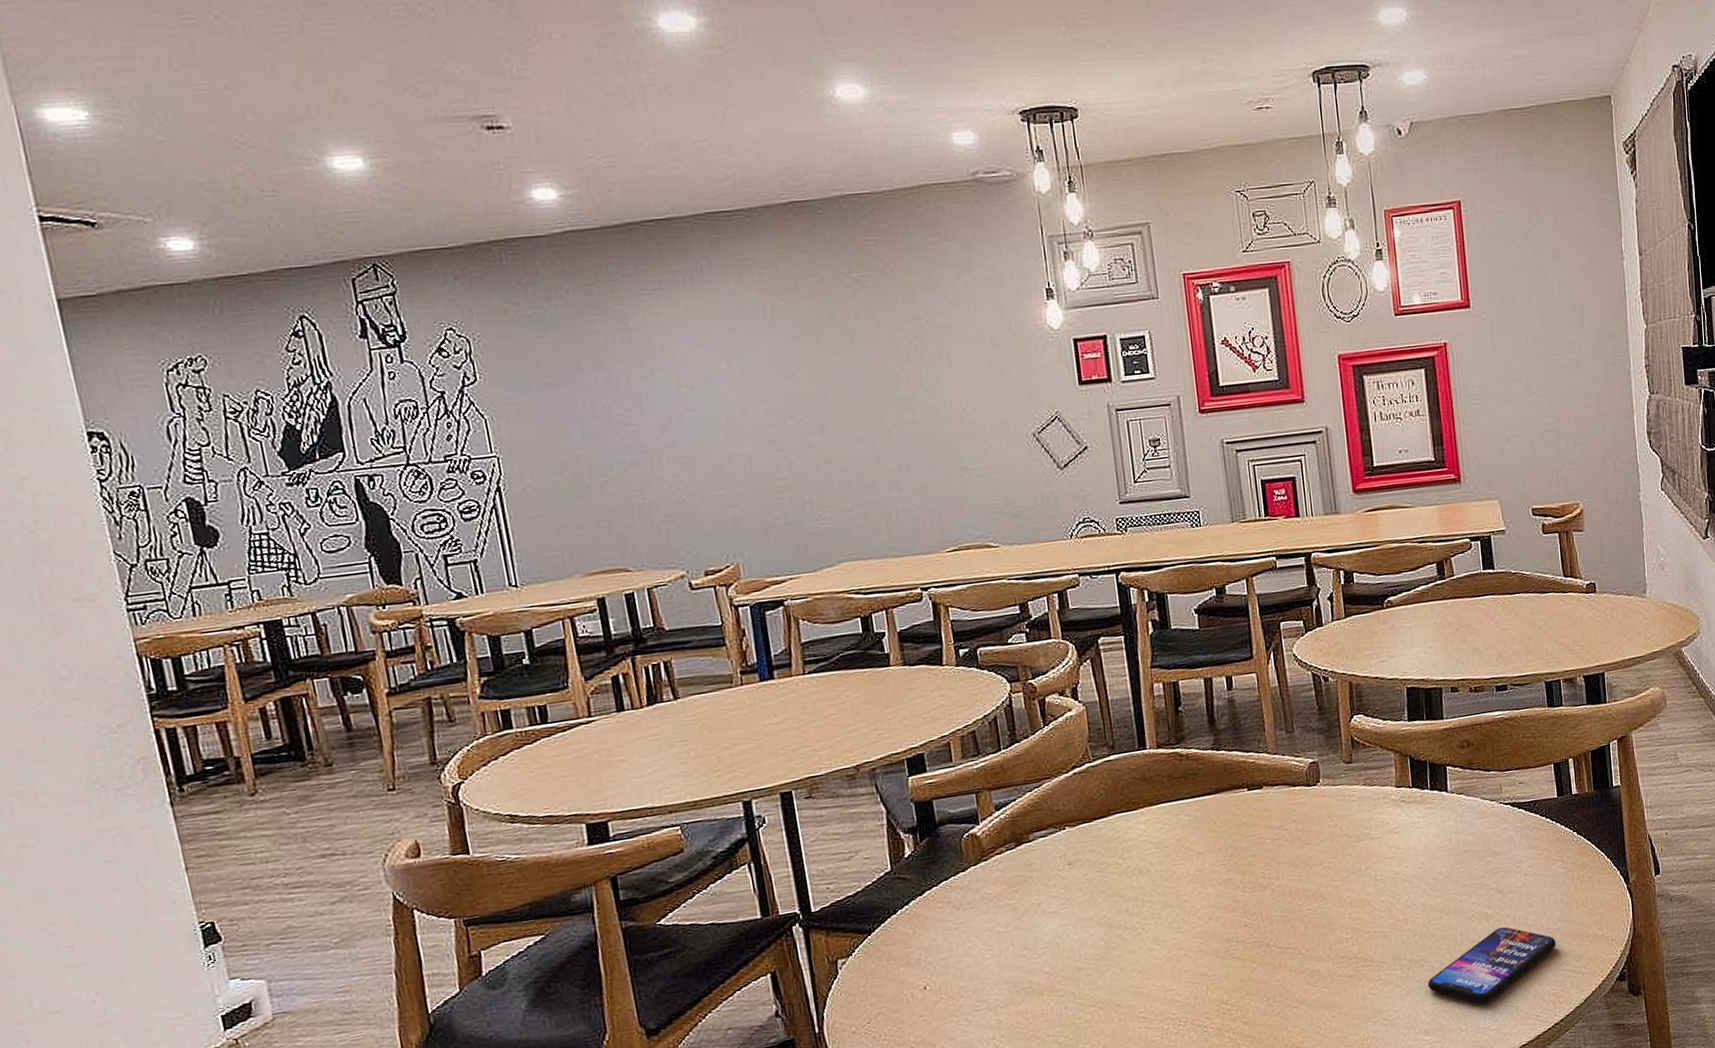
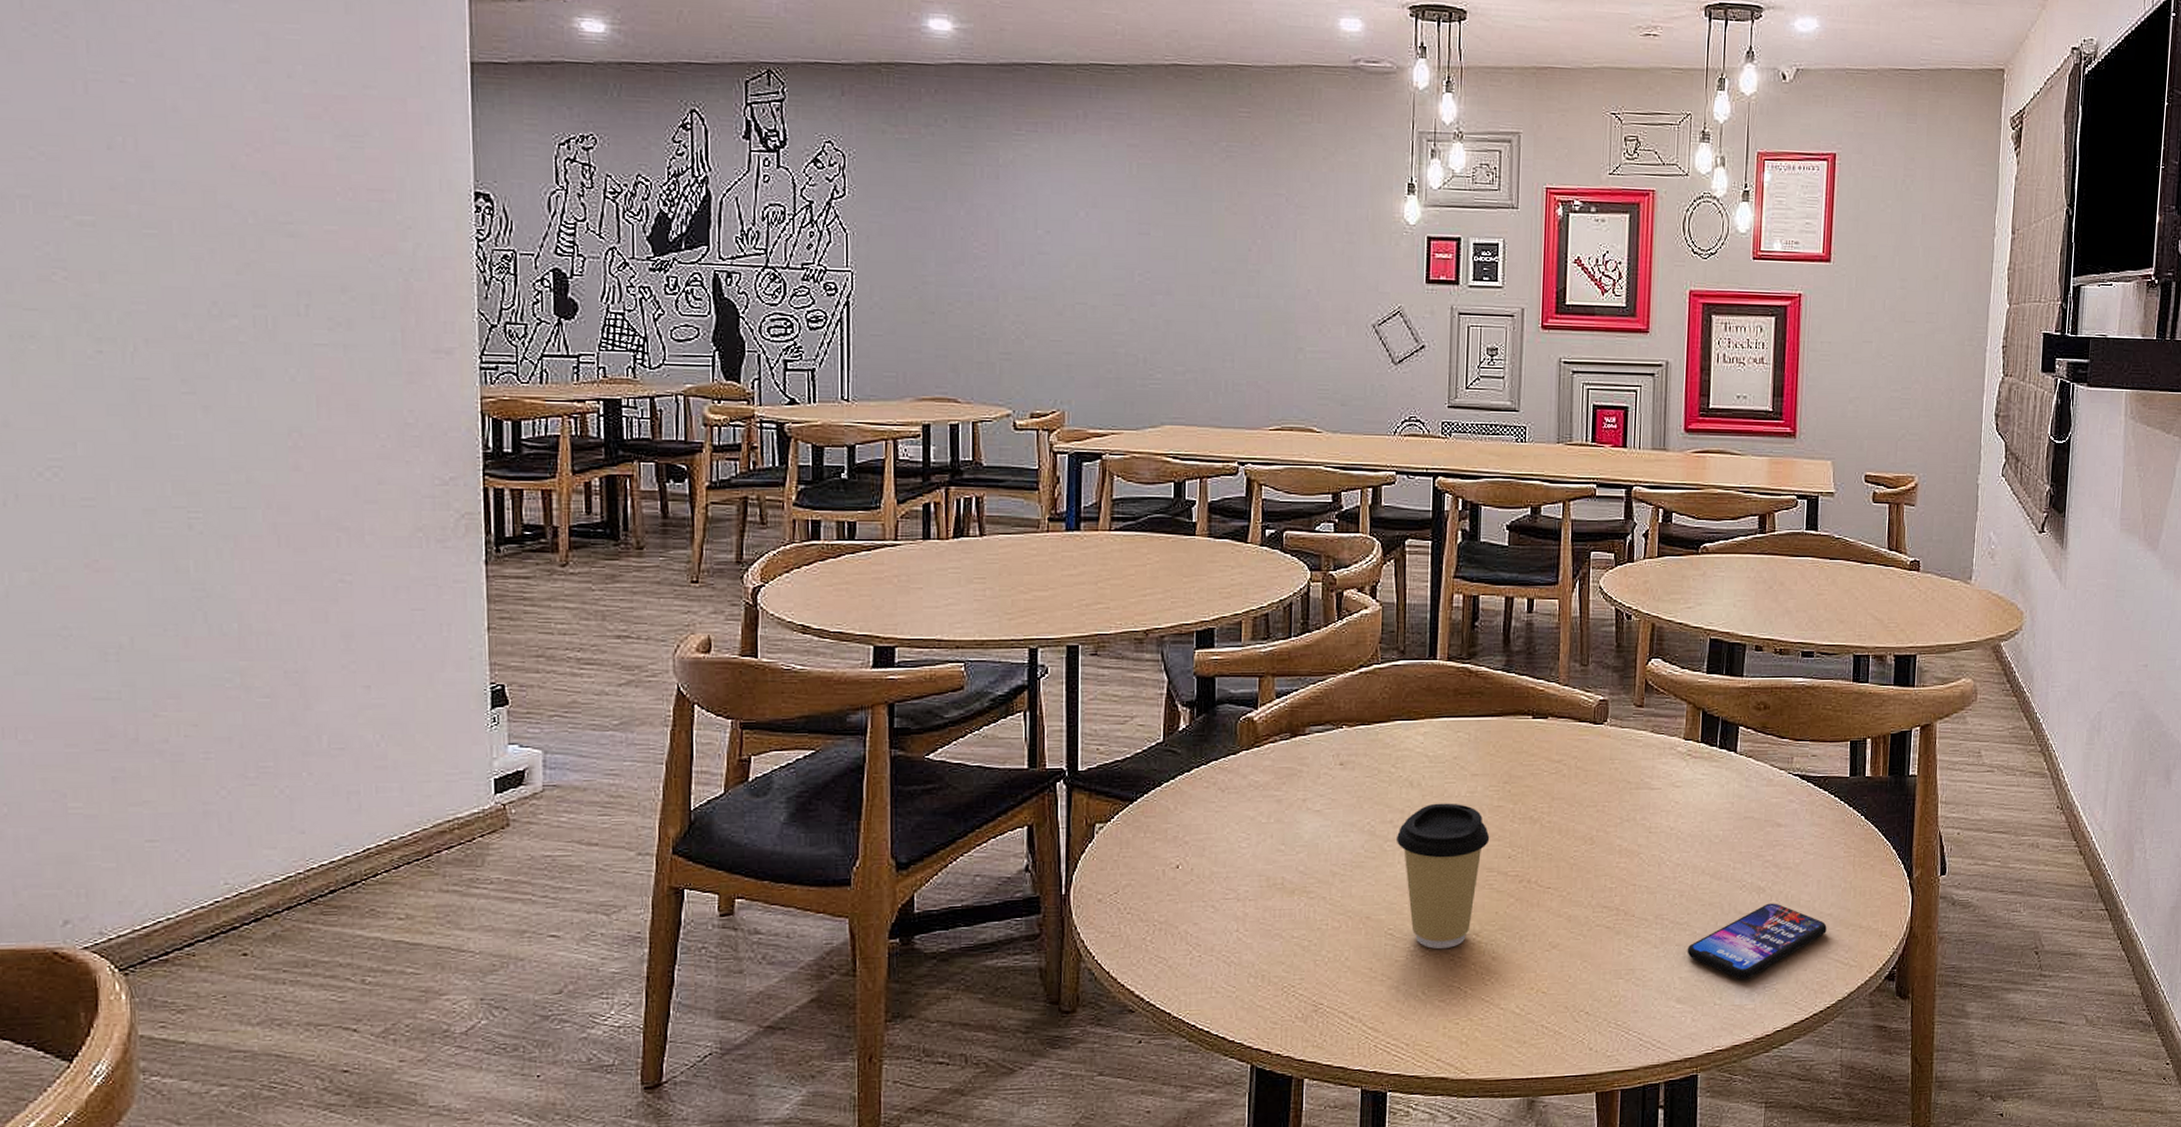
coffee cup: none [1133,883,1225,1024] -> present [1395,803,1490,949]

